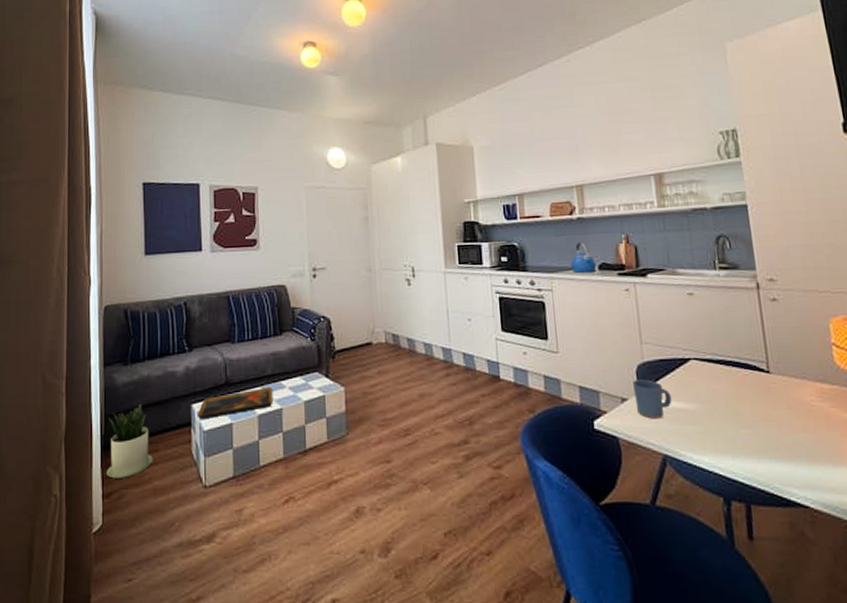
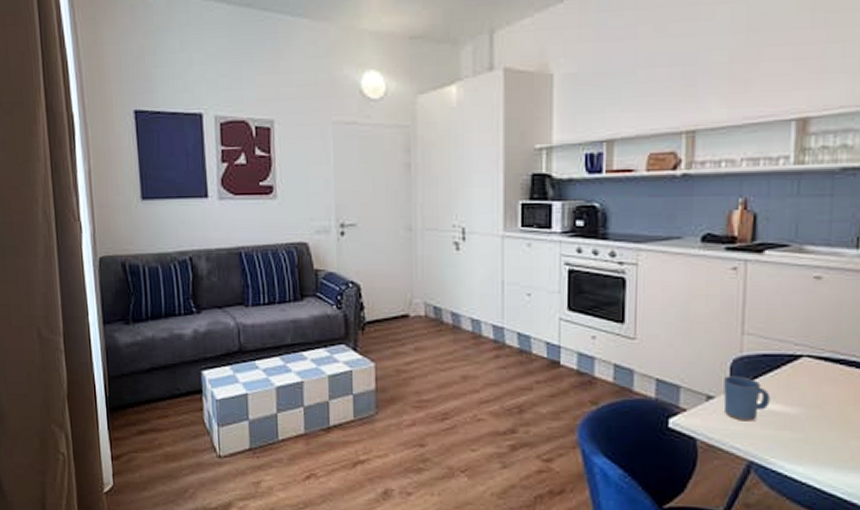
planter: present [106,404,153,479] -> none [112,367,163,442]
decorative tray: present [198,387,273,420] -> none [209,357,293,388]
kettle: present [571,242,596,273] -> none [666,206,698,244]

